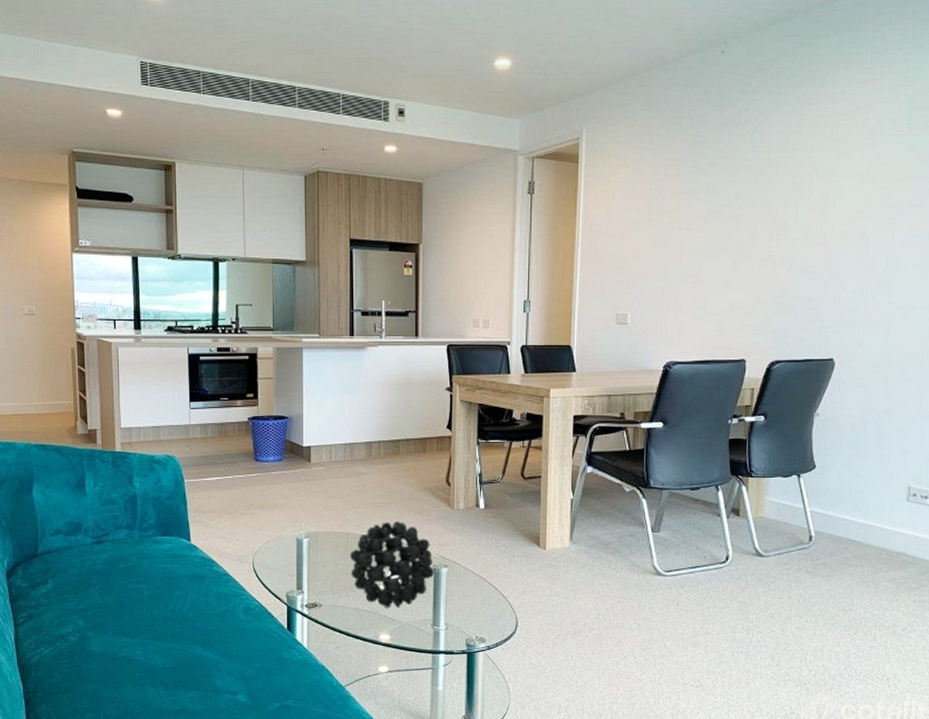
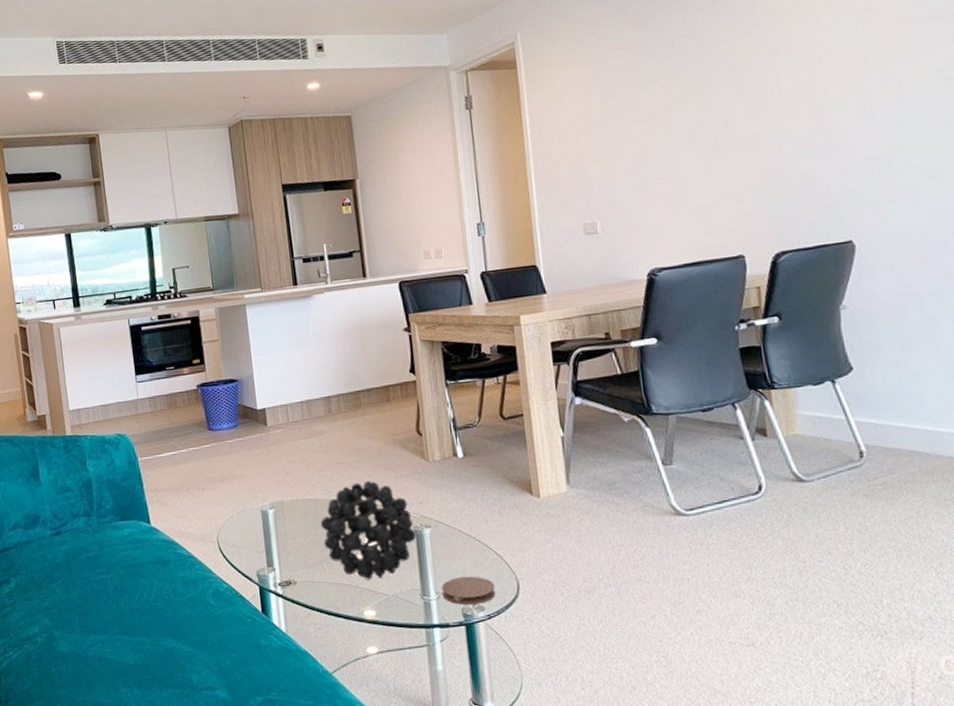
coaster: none [451,611,497,636] -> present [441,576,496,605]

